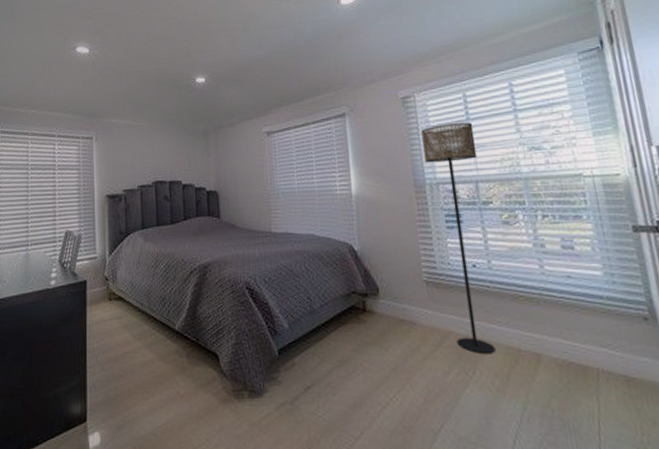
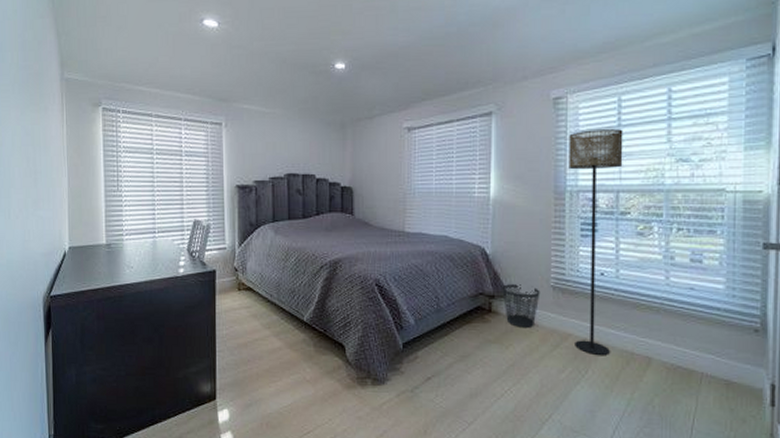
wastebasket: none [374,281,414,326] -> present [502,284,540,327]

